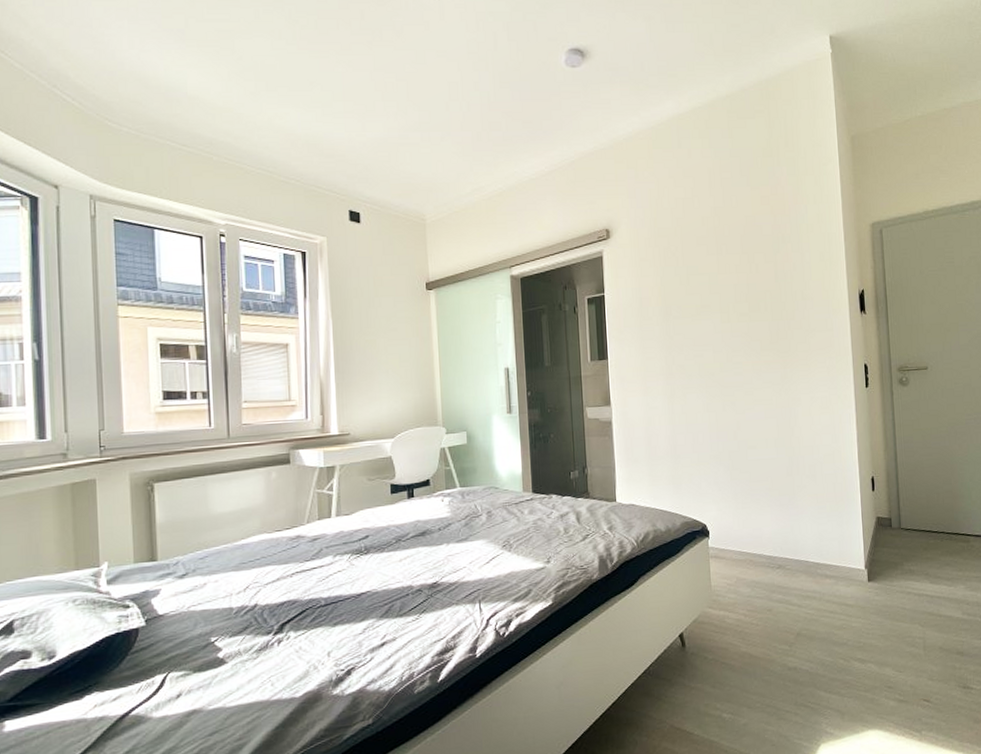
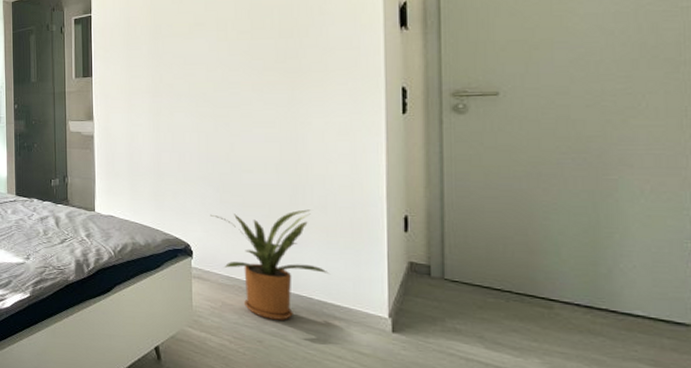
house plant: none [723,479,820,587] -> present [210,209,329,320]

